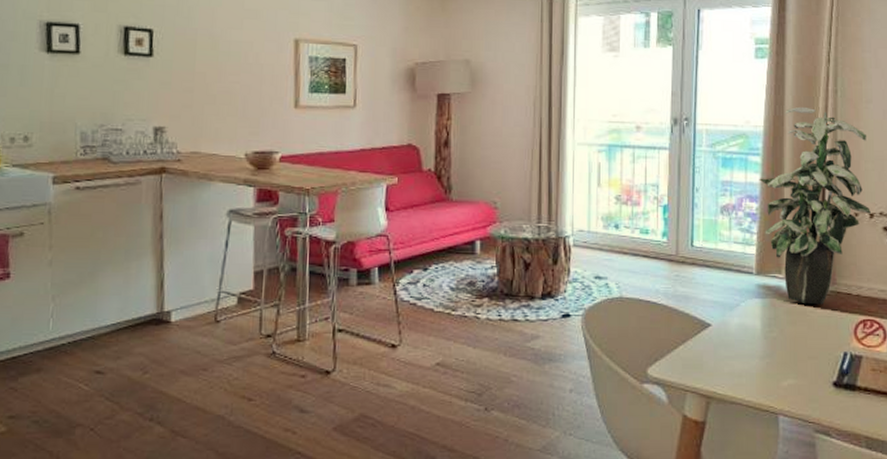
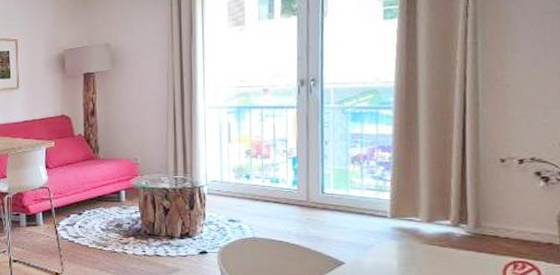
indoor plant: present [759,106,871,305] -> none [391,60,520,247]

